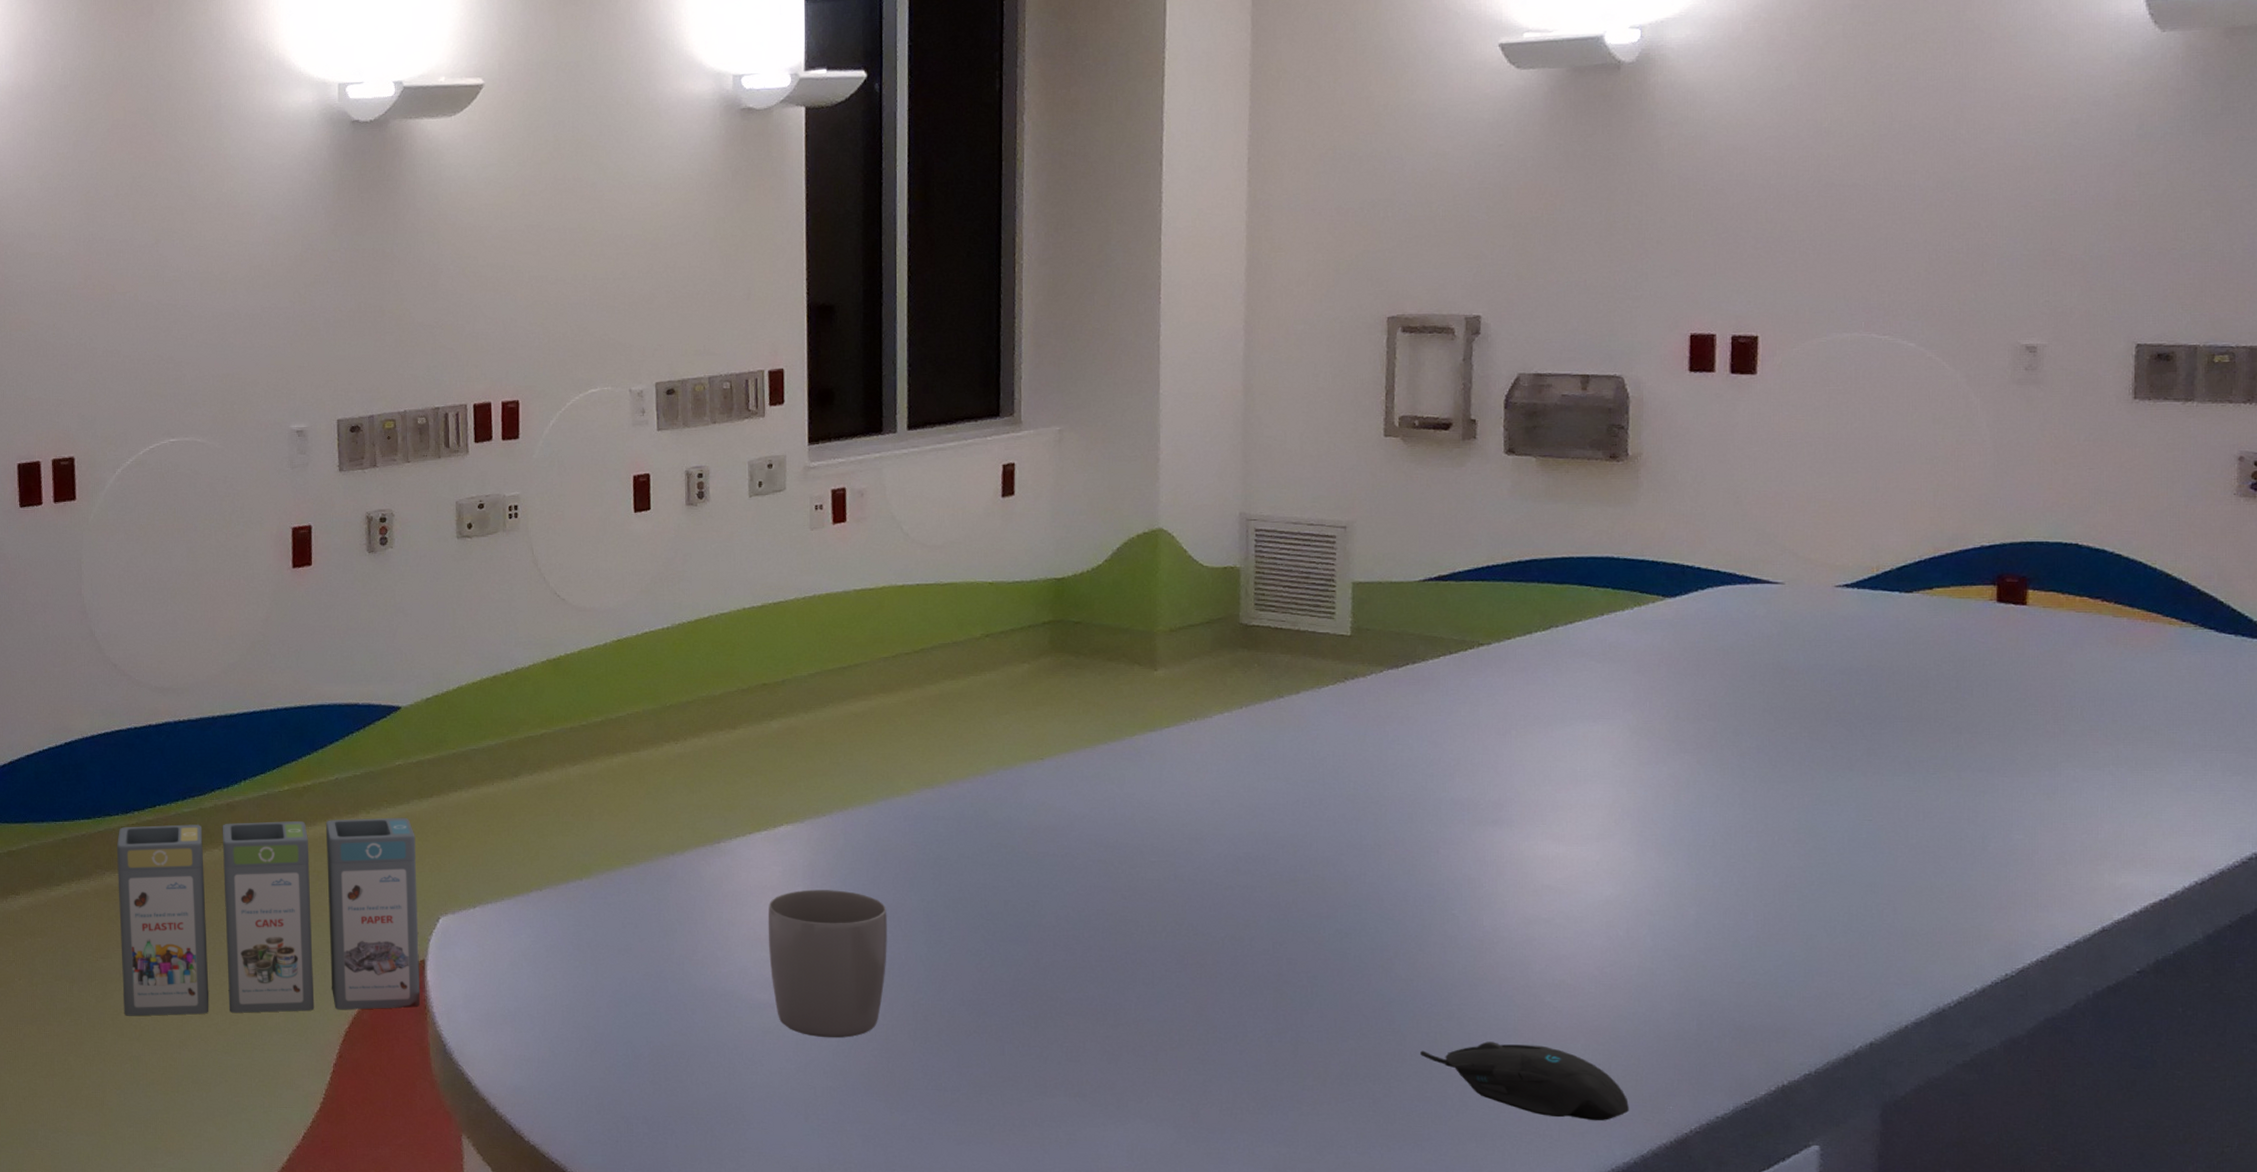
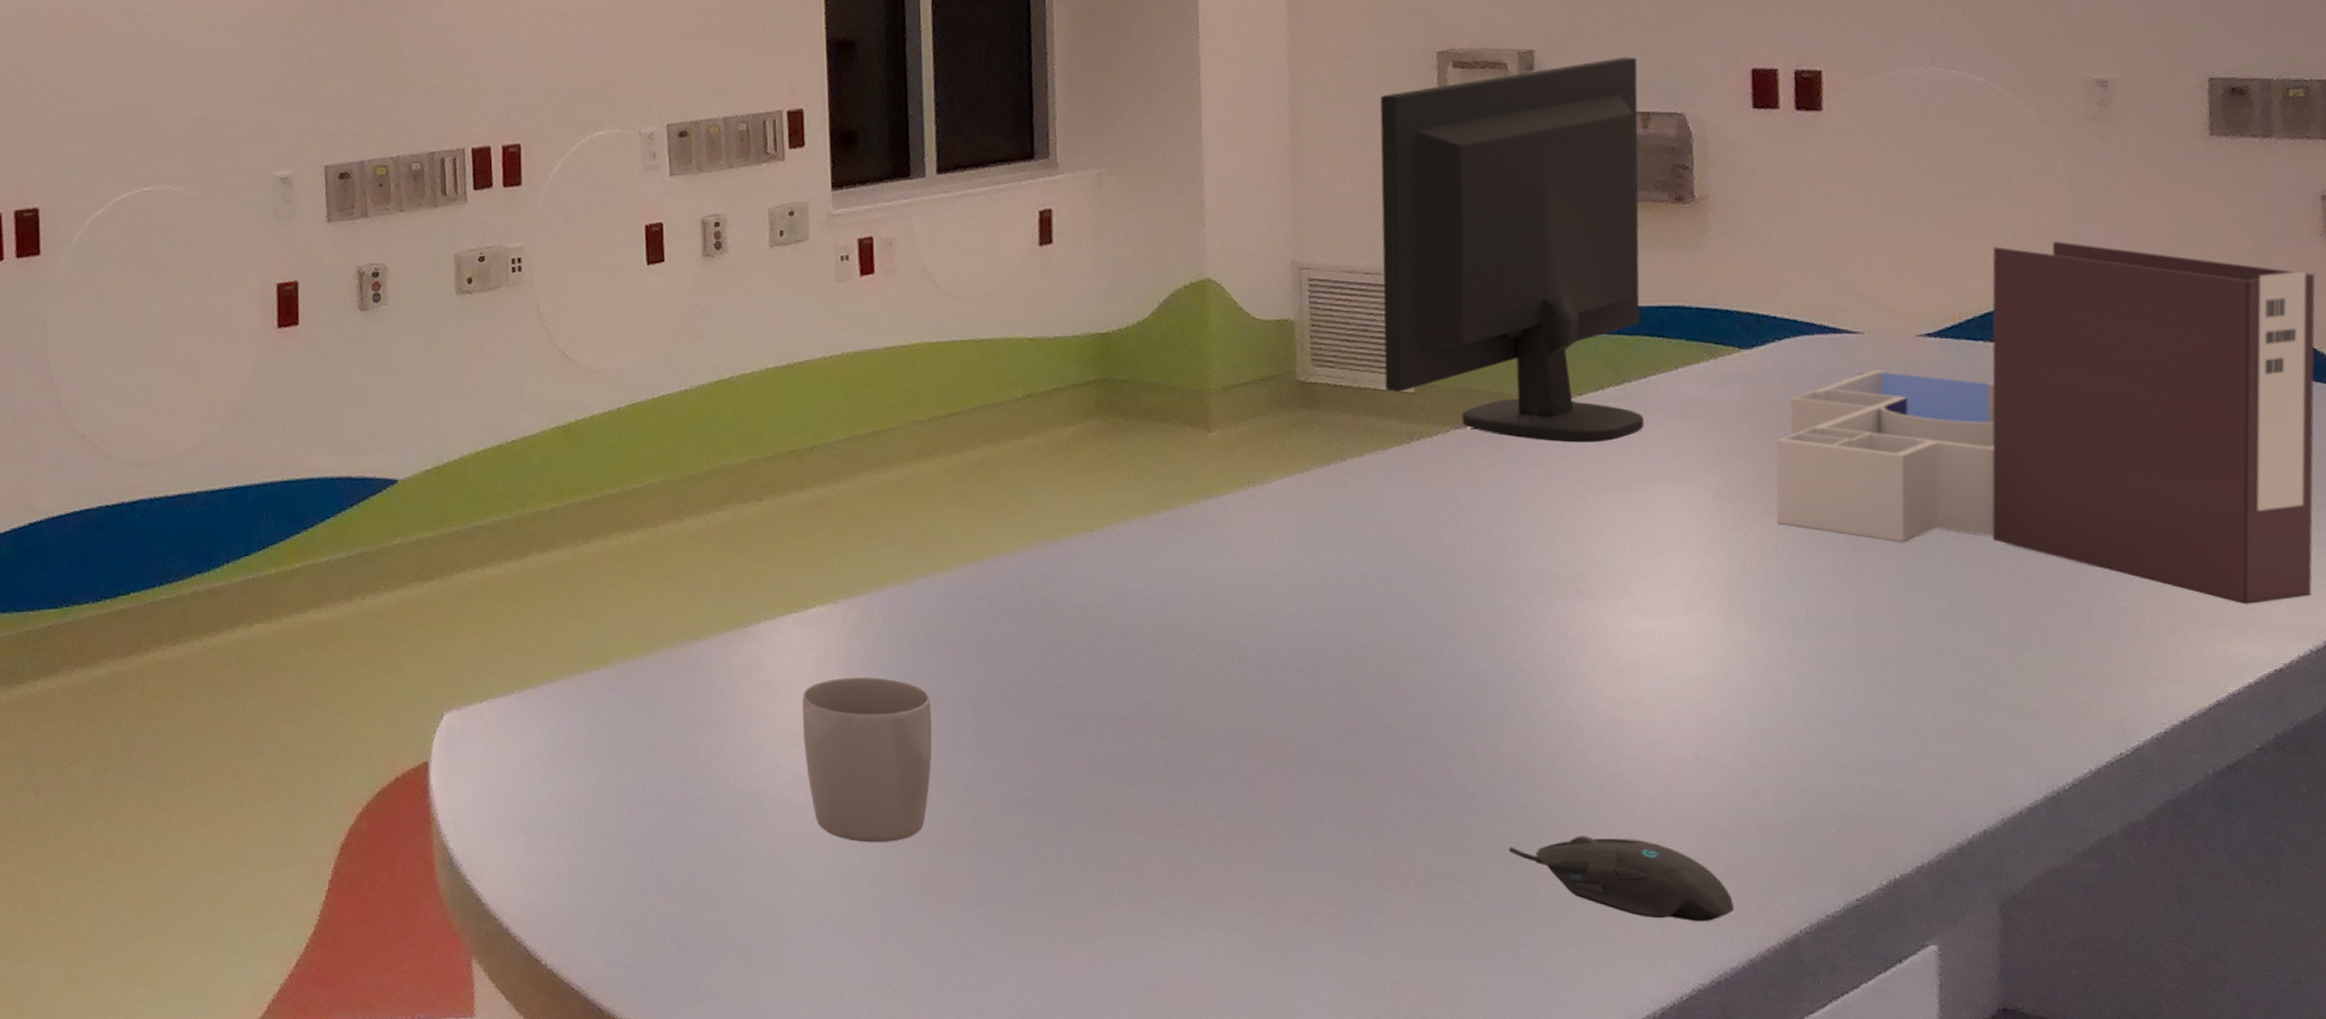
recycling bin: present [116,817,421,1016] -> none [86,602,424,830]
monitor: none [1324,323,1580,683] -> present [1380,57,1644,443]
desk organizer: none [1691,618,1907,779] -> present [1776,370,1995,543]
binder: none [1896,499,2227,839] -> present [1992,241,2315,604]

